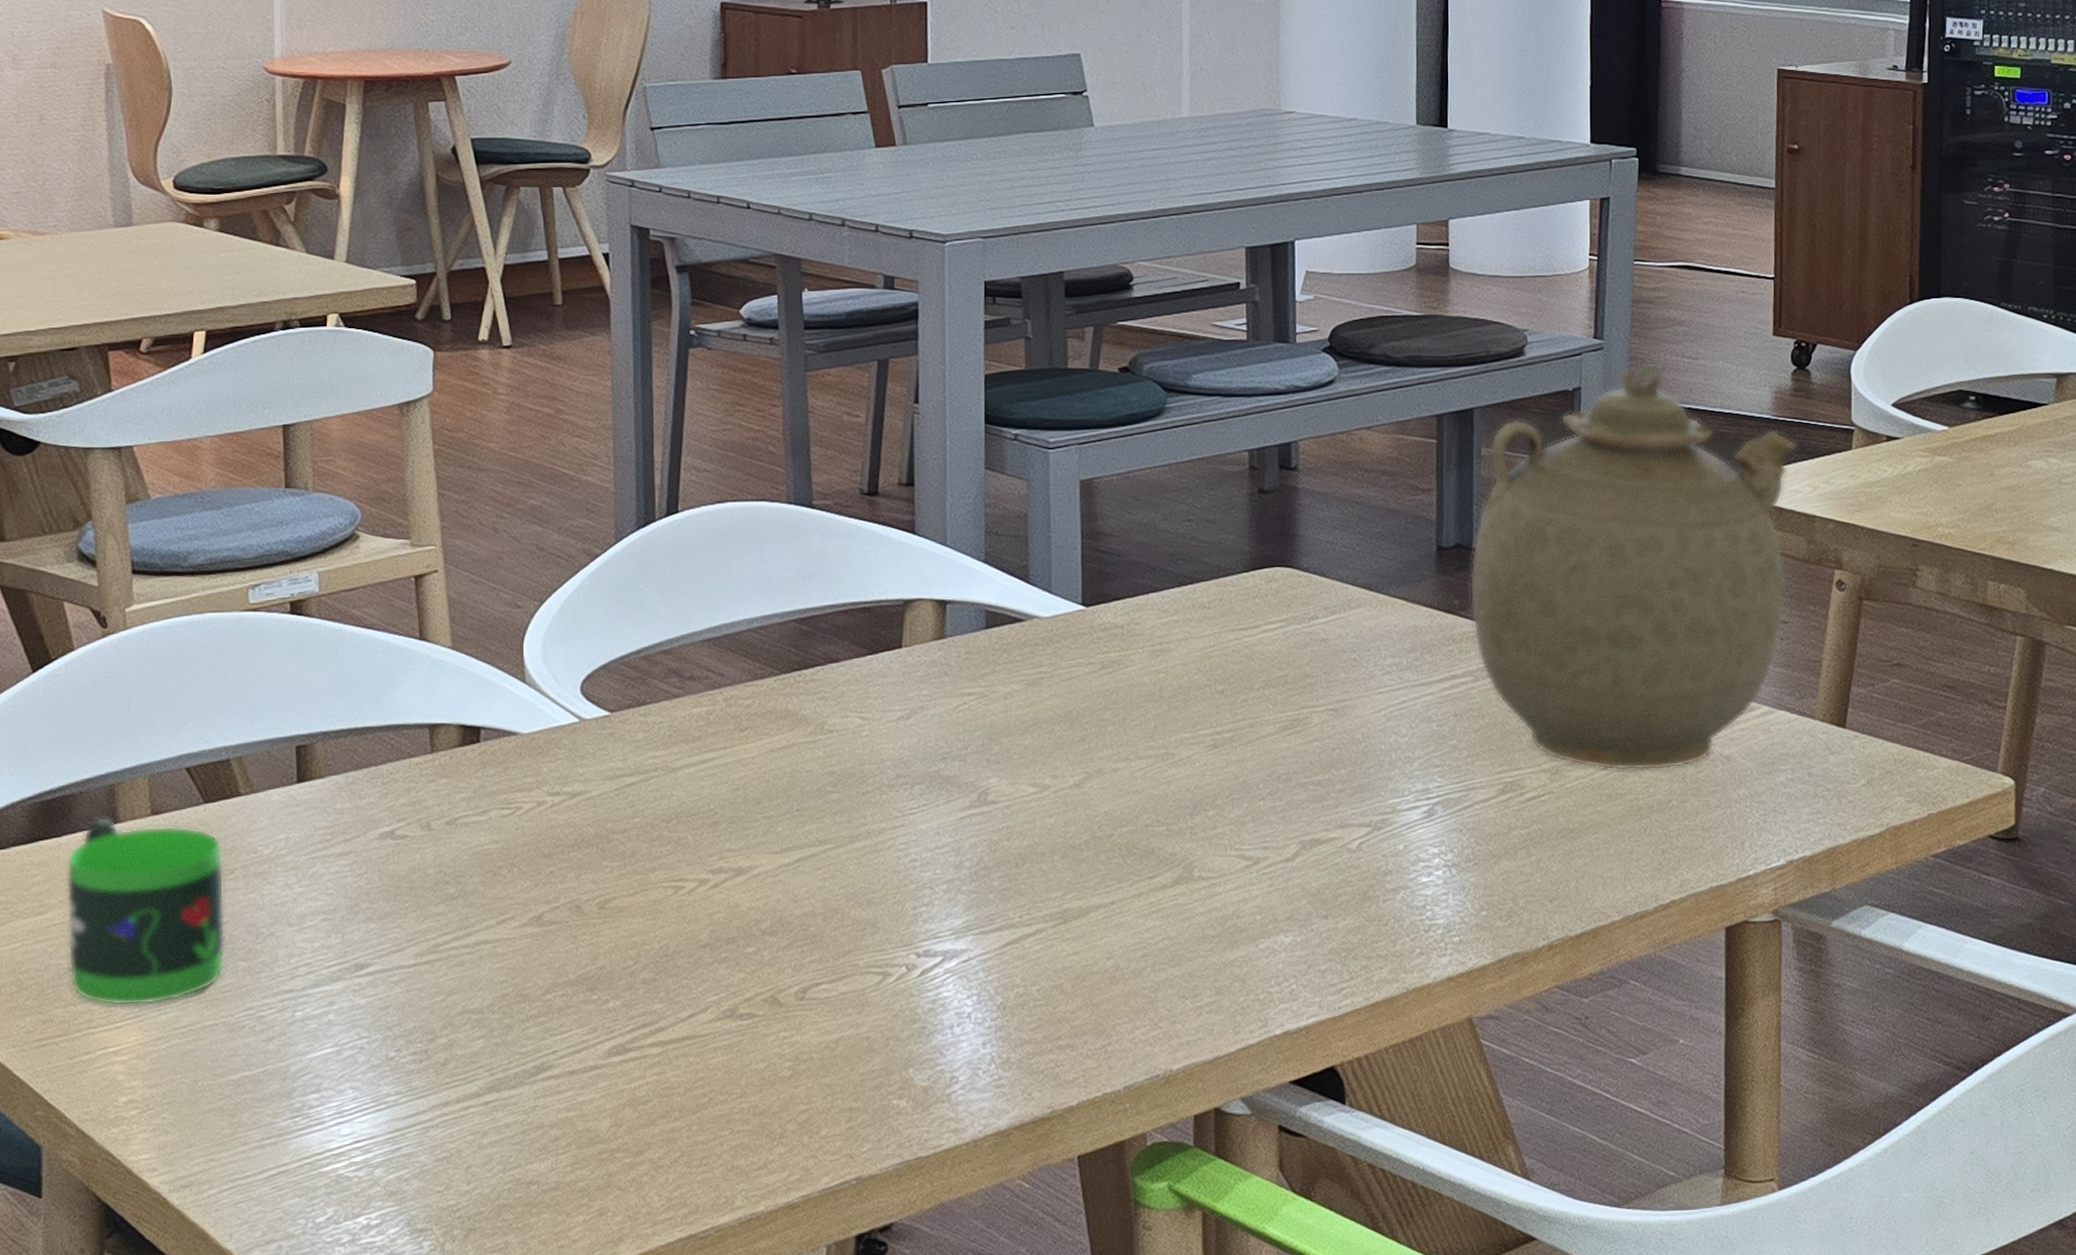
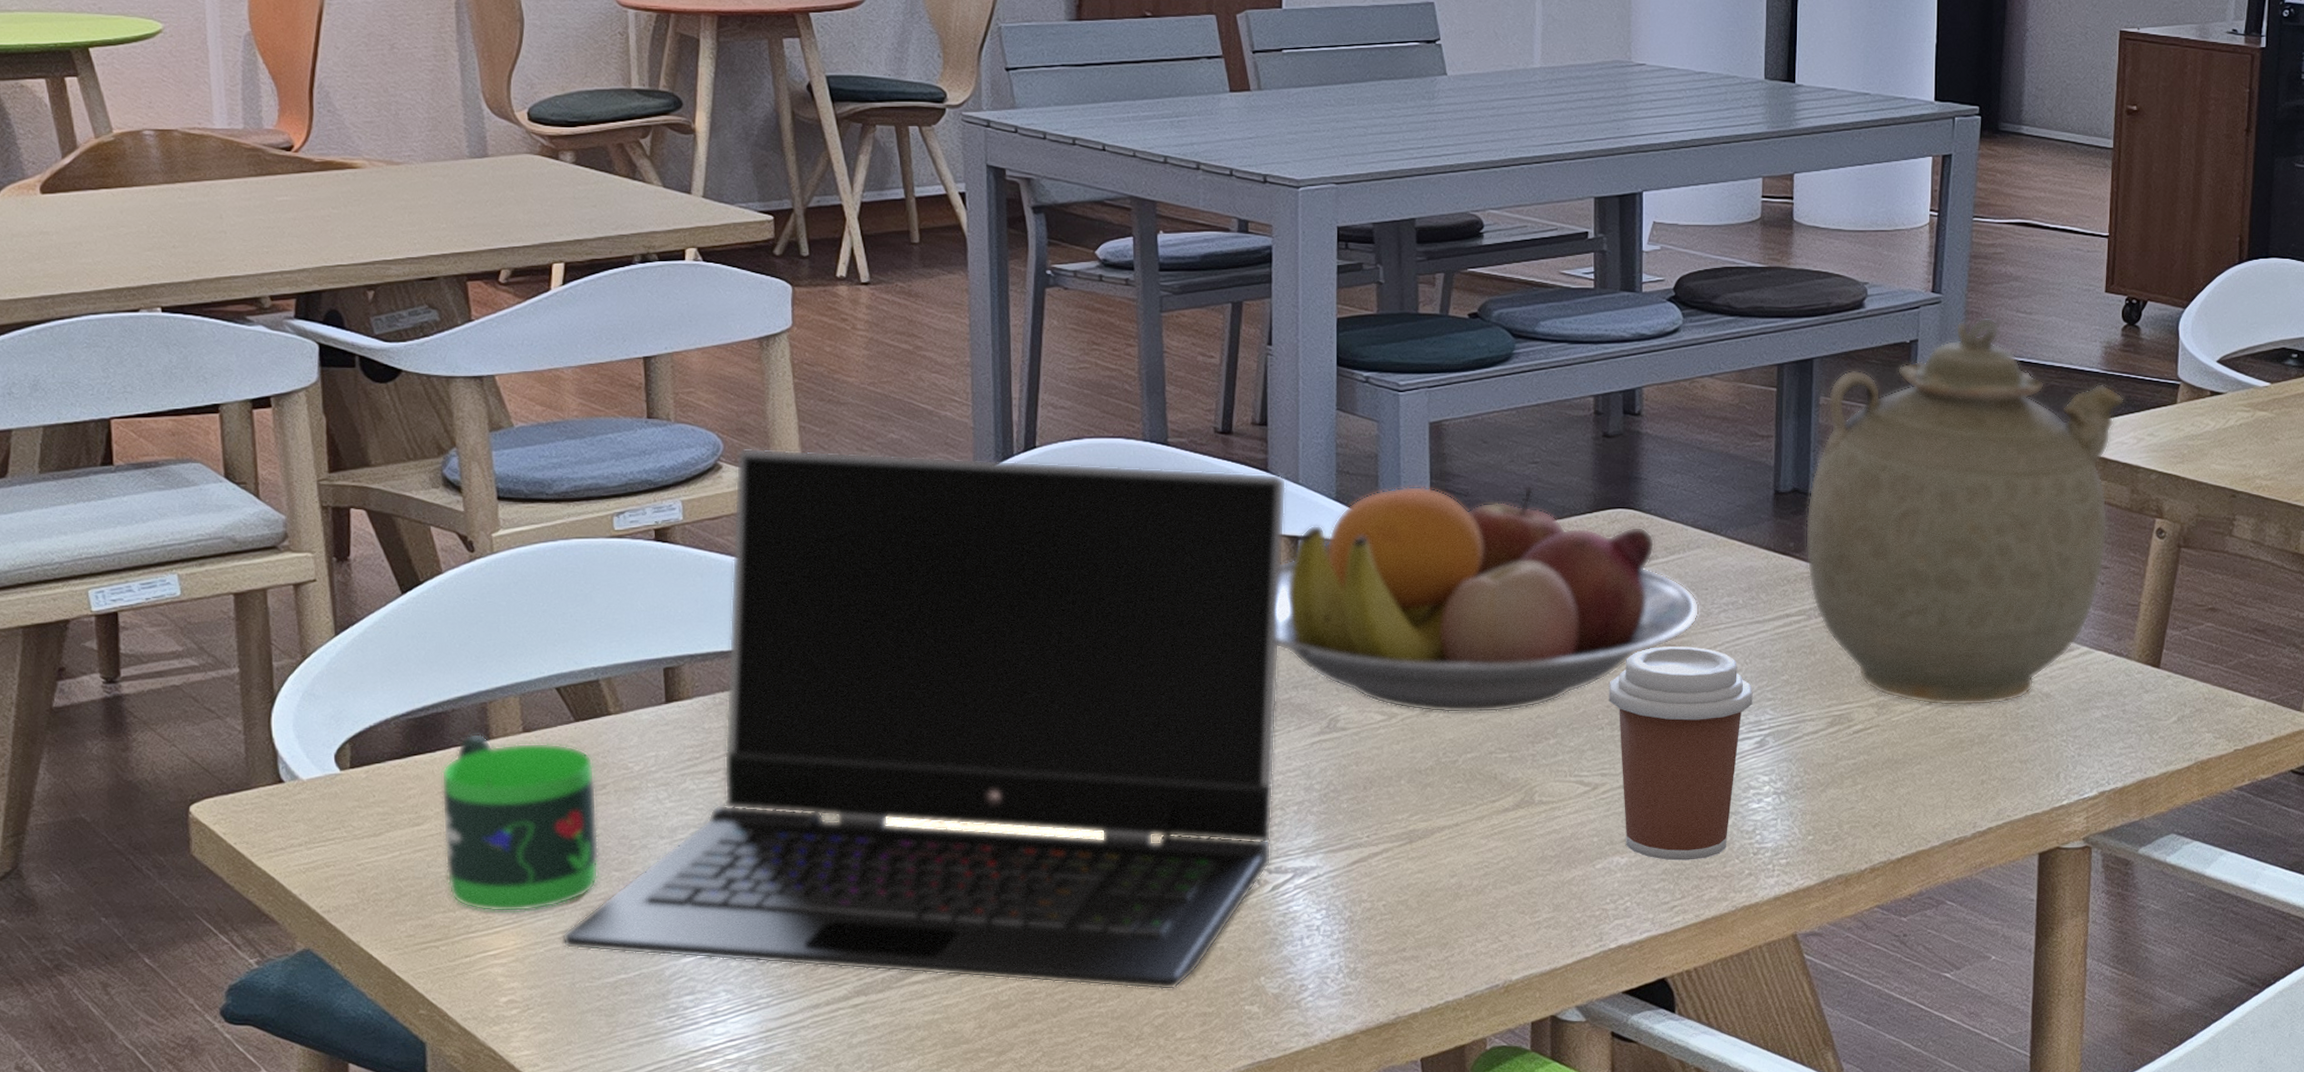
laptop computer: none [185,516,934,1084] -> present [562,448,1287,991]
fruit bowl: none [925,544,1362,785] -> present [1277,485,1700,713]
coffee cup: none [1269,709,1420,940] -> present [1609,644,1753,861]

